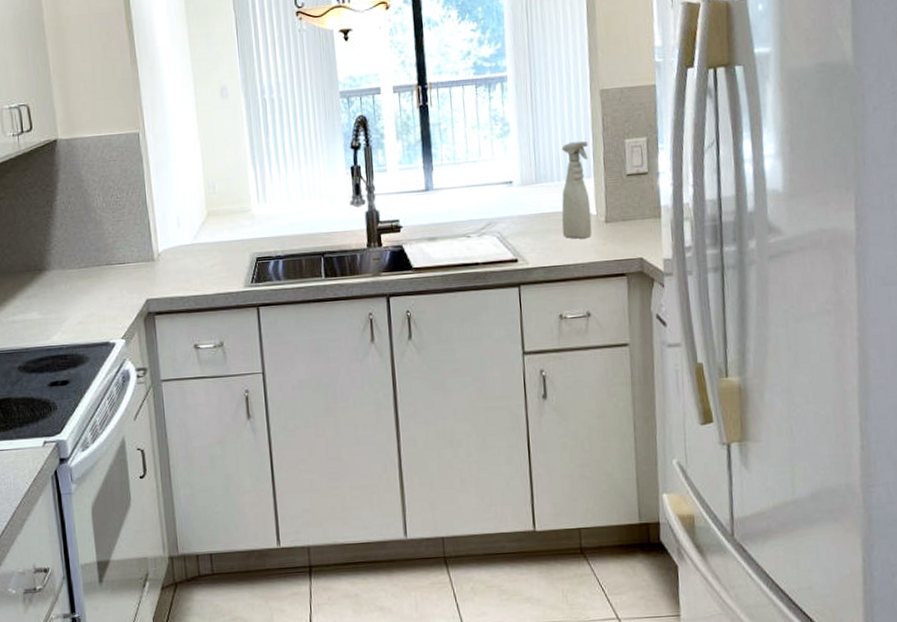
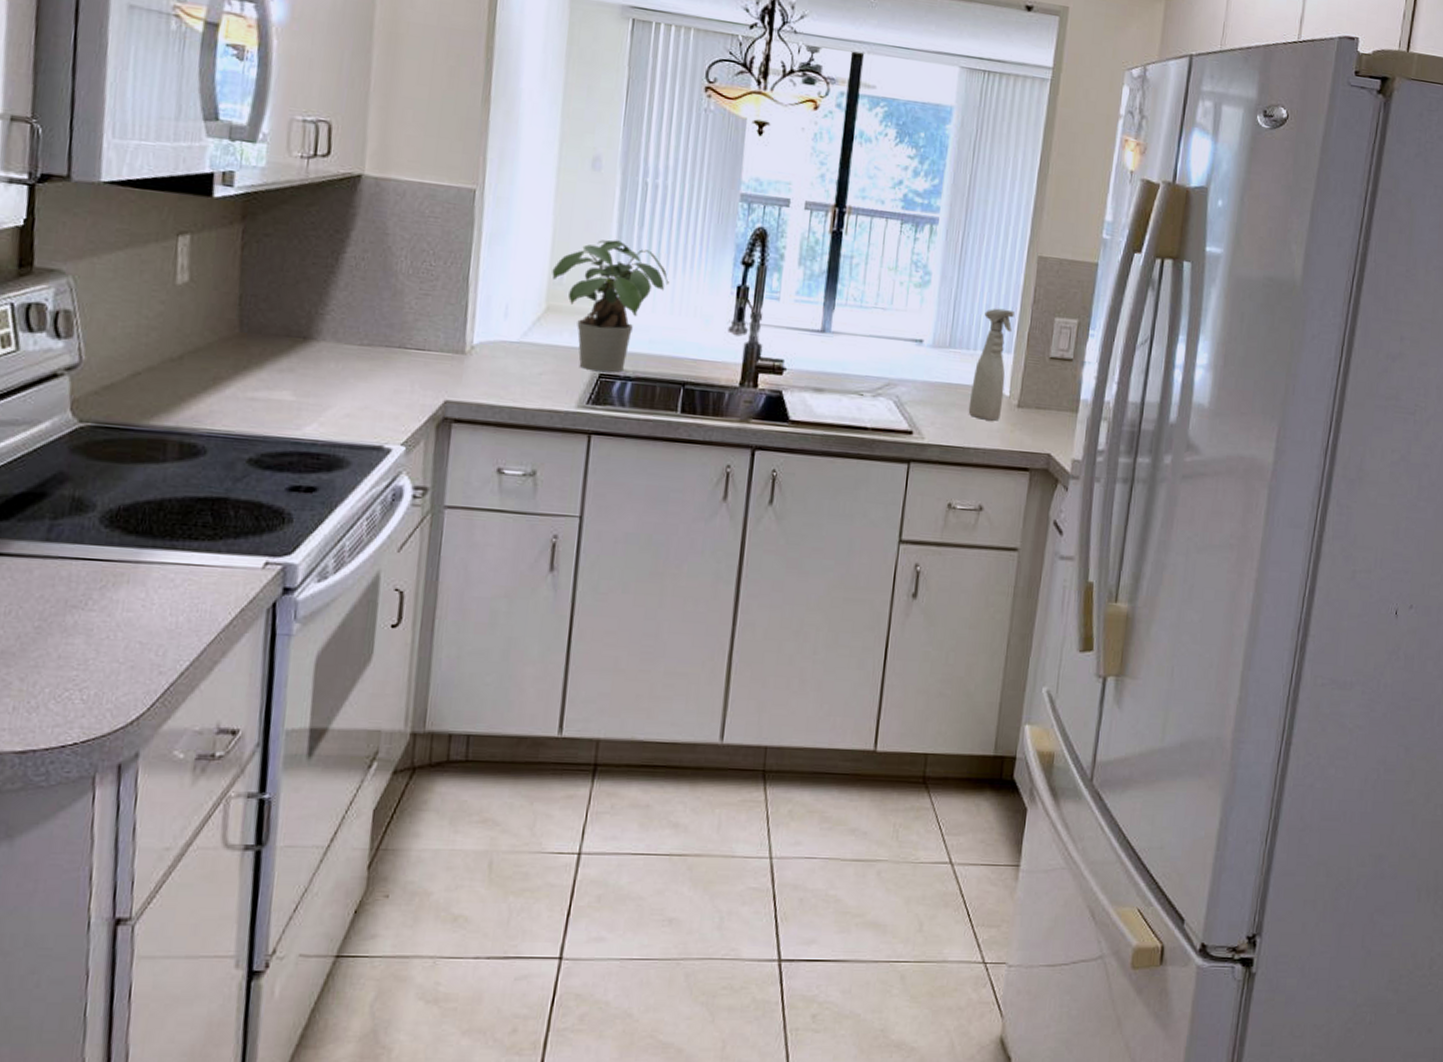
potted plant: none [206,149,297,257] -> present [552,239,669,373]

